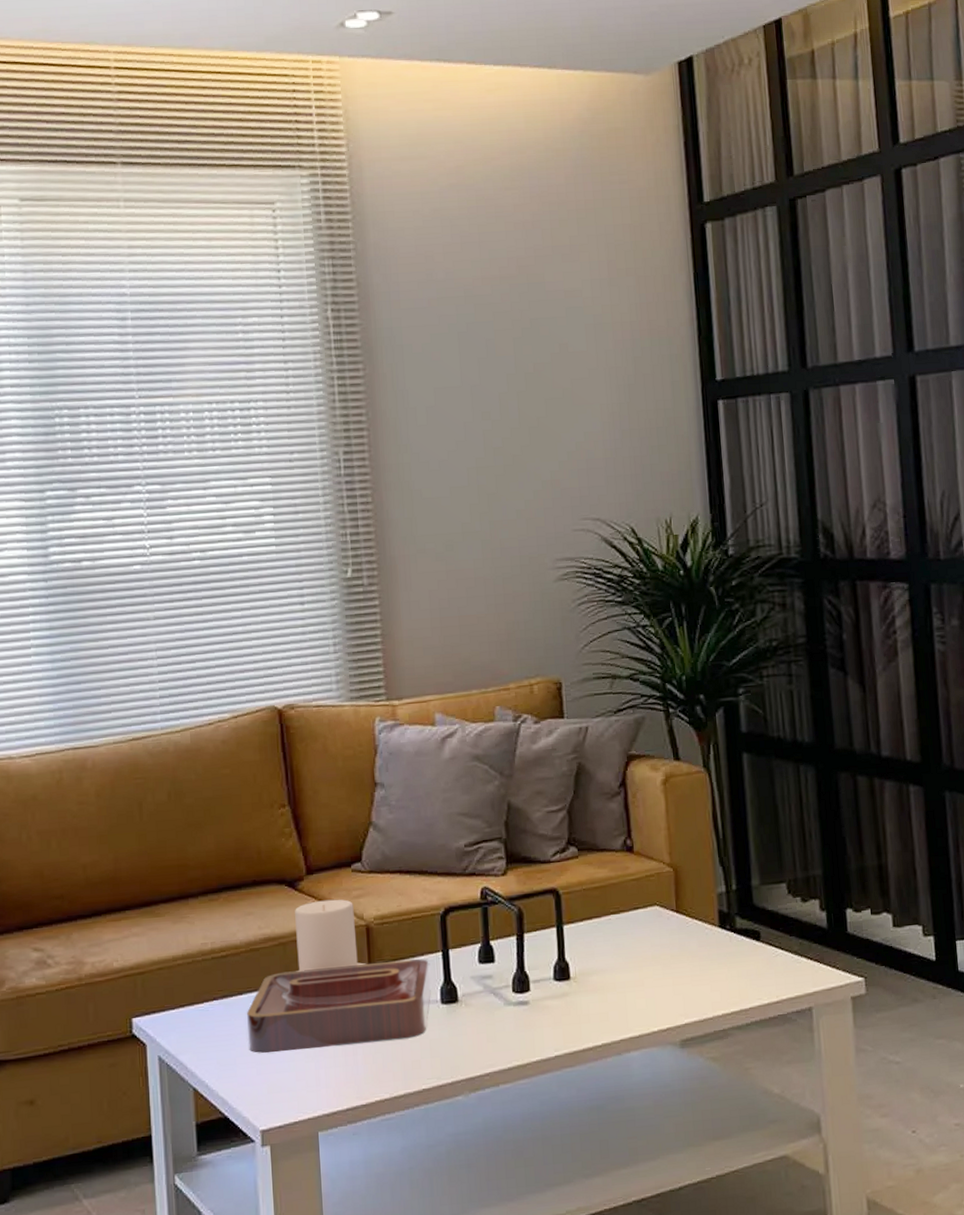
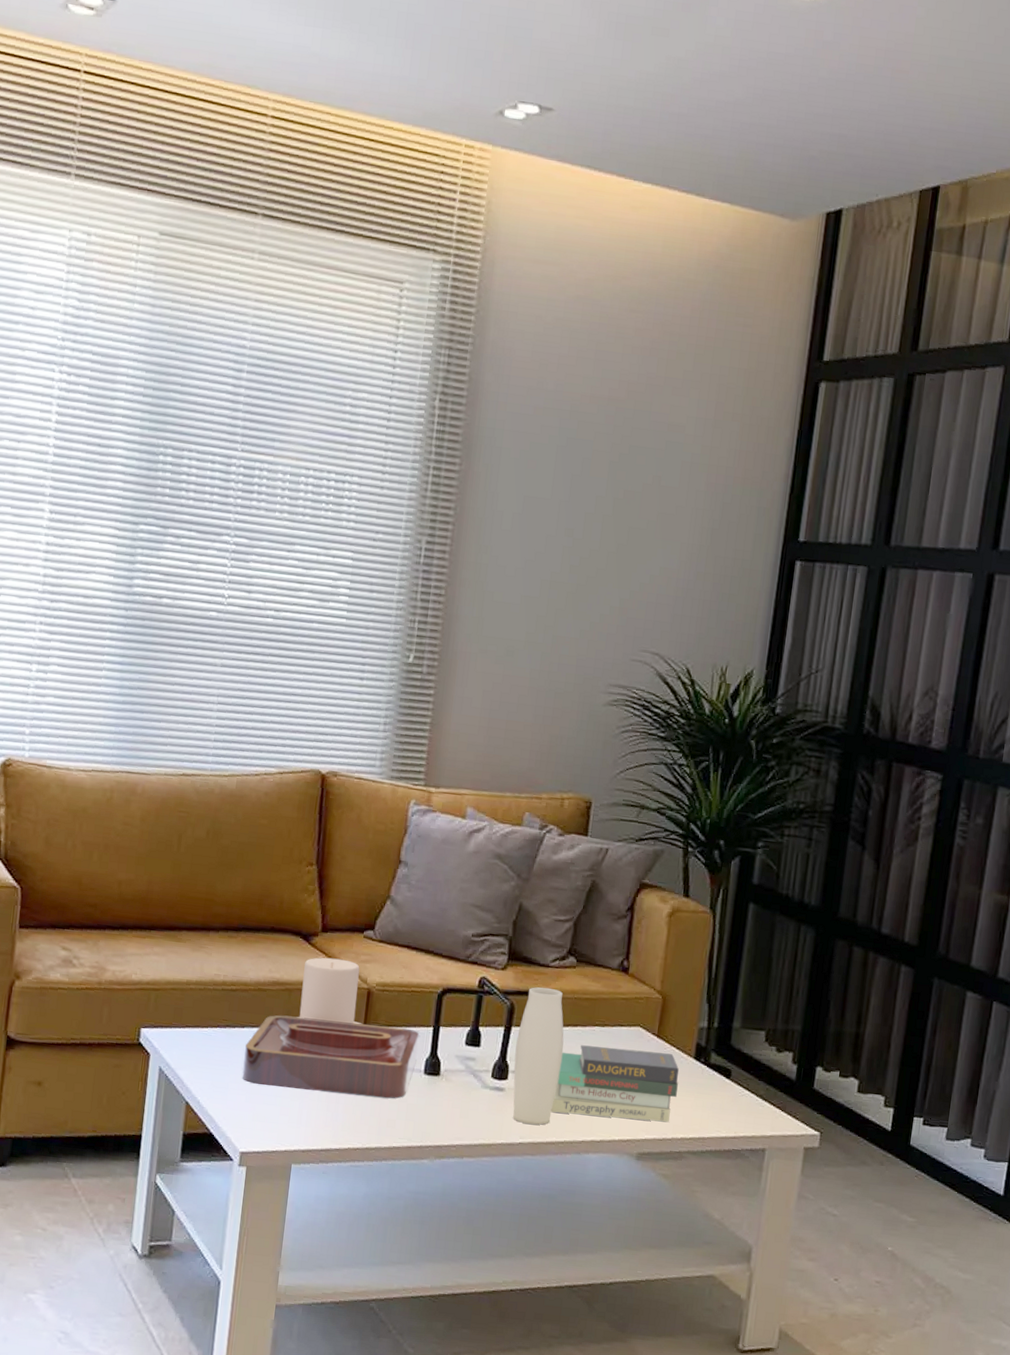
vase: none [531,884,584,1035] -> present [513,987,564,1125]
books: none [581,926,709,1016] -> present [551,1045,679,1123]

